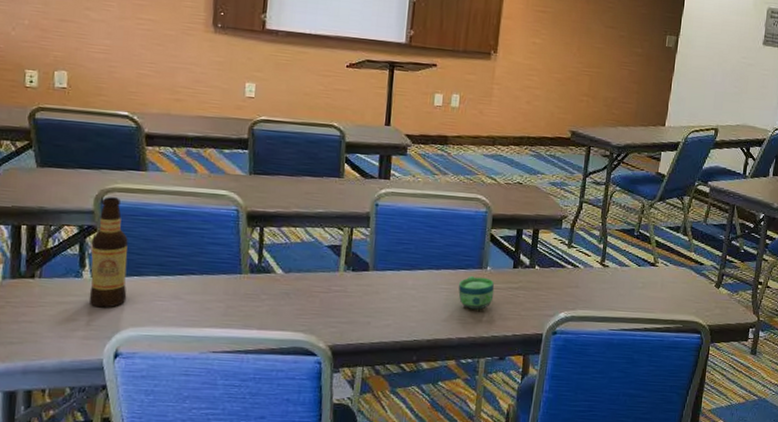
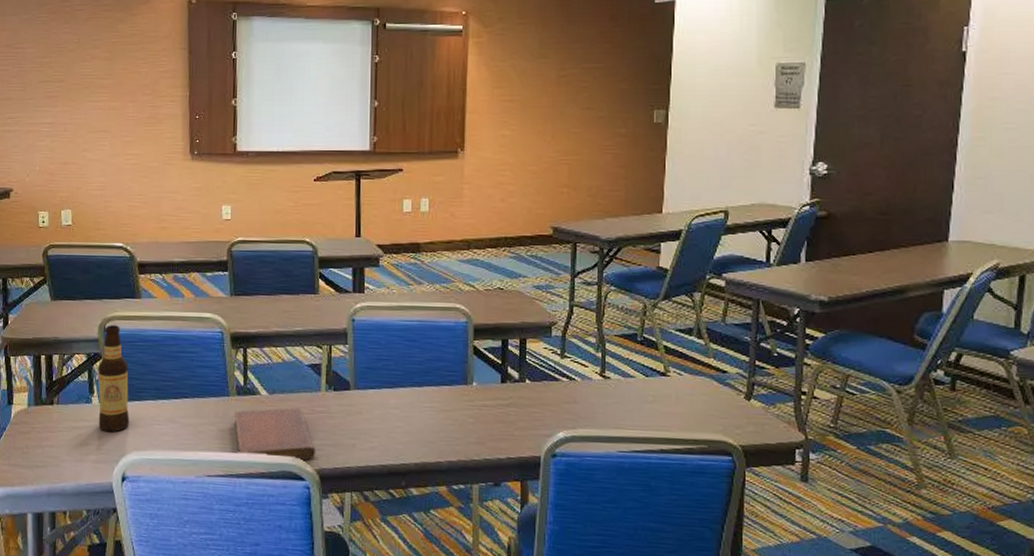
notebook: none [245,286,330,337] -> present [234,408,316,461]
cup: present [458,275,495,310] -> none [443,392,483,430]

